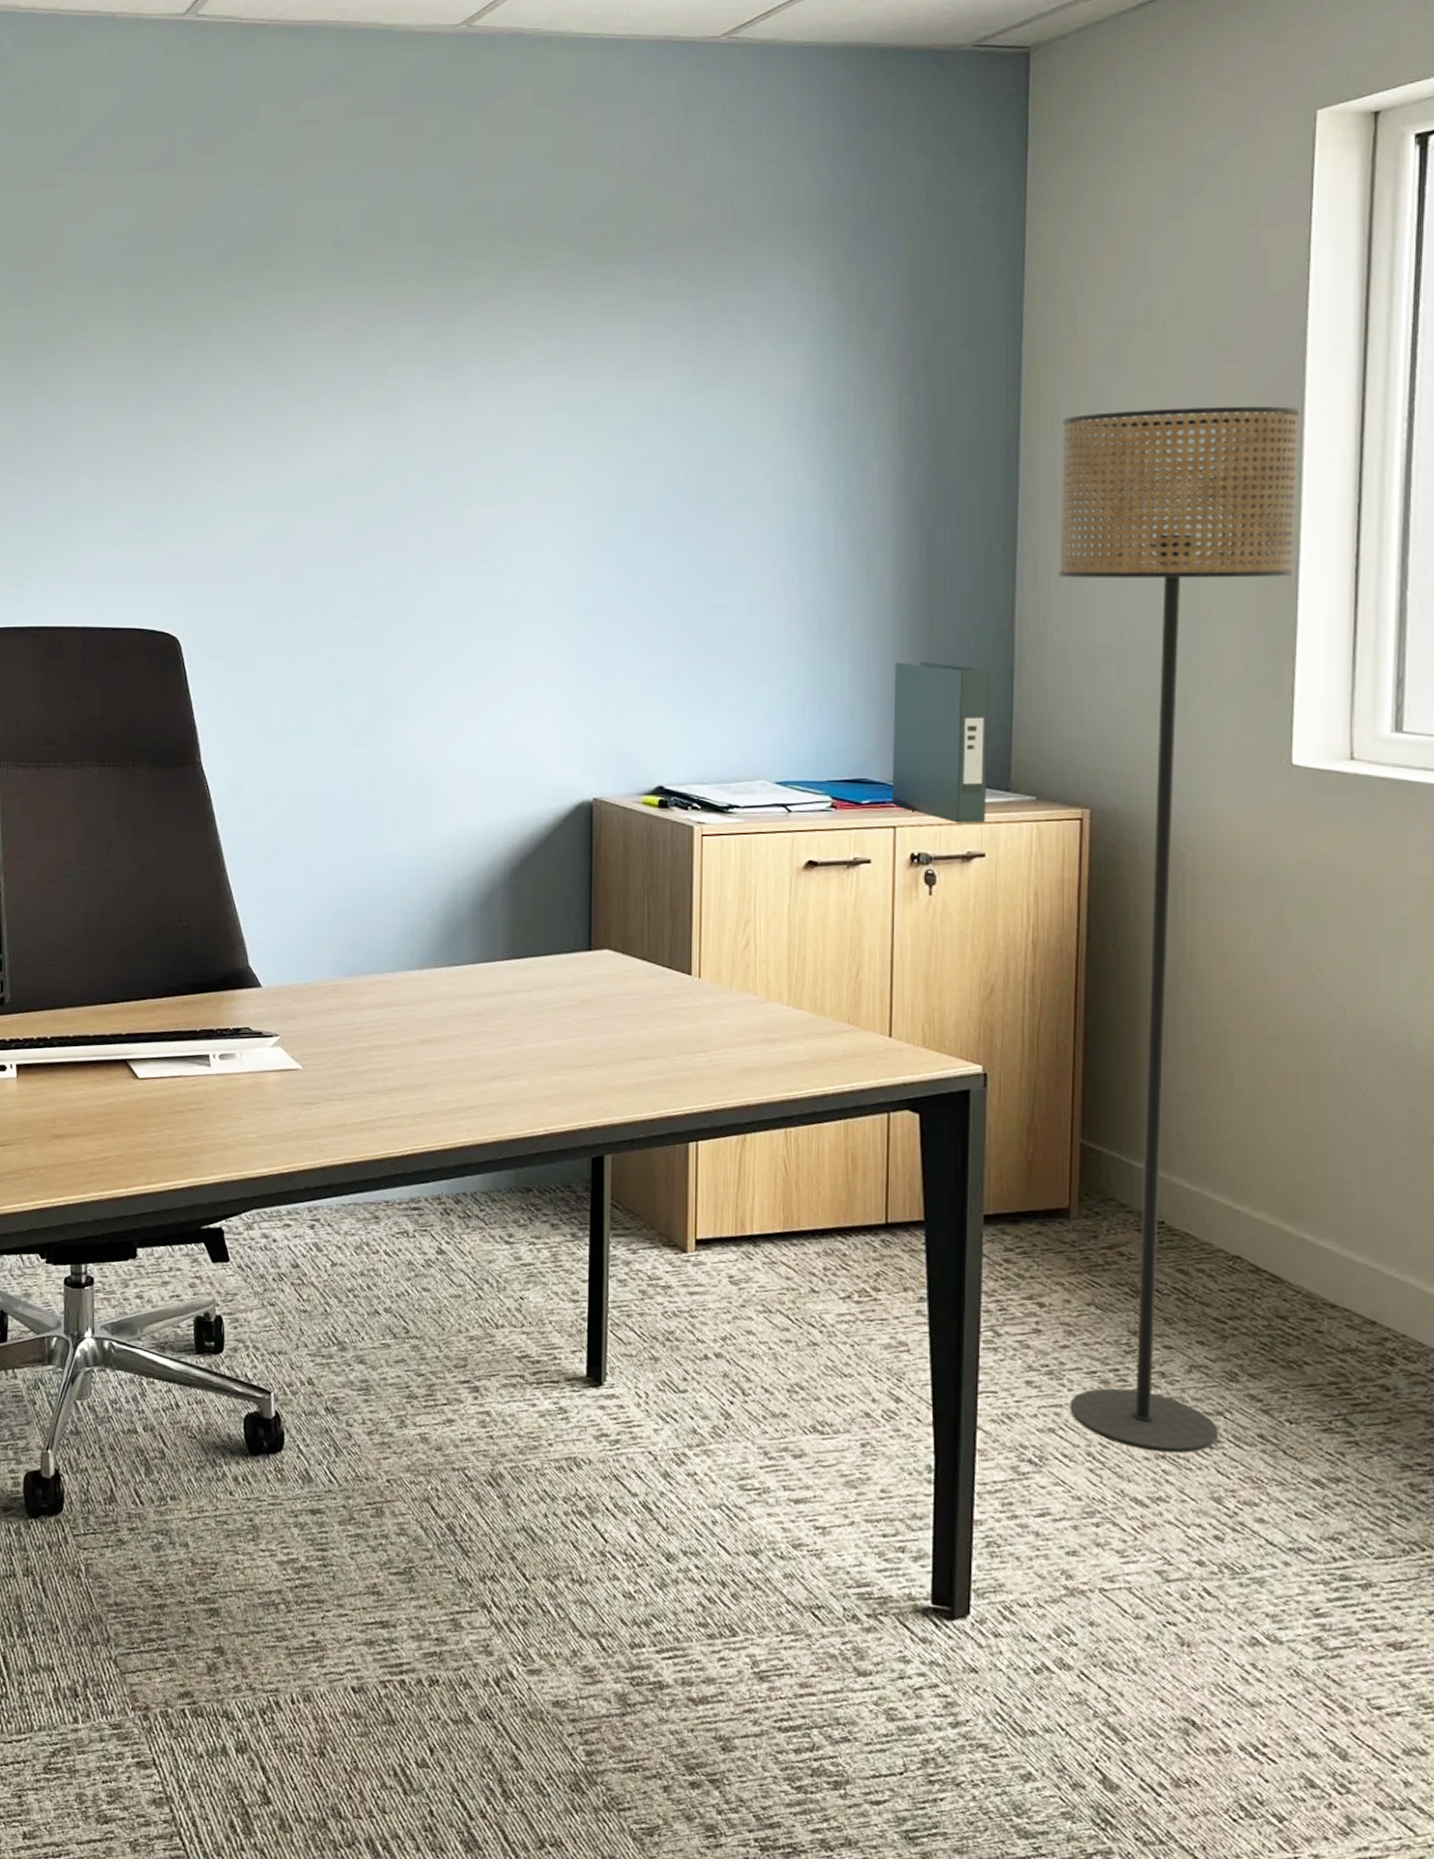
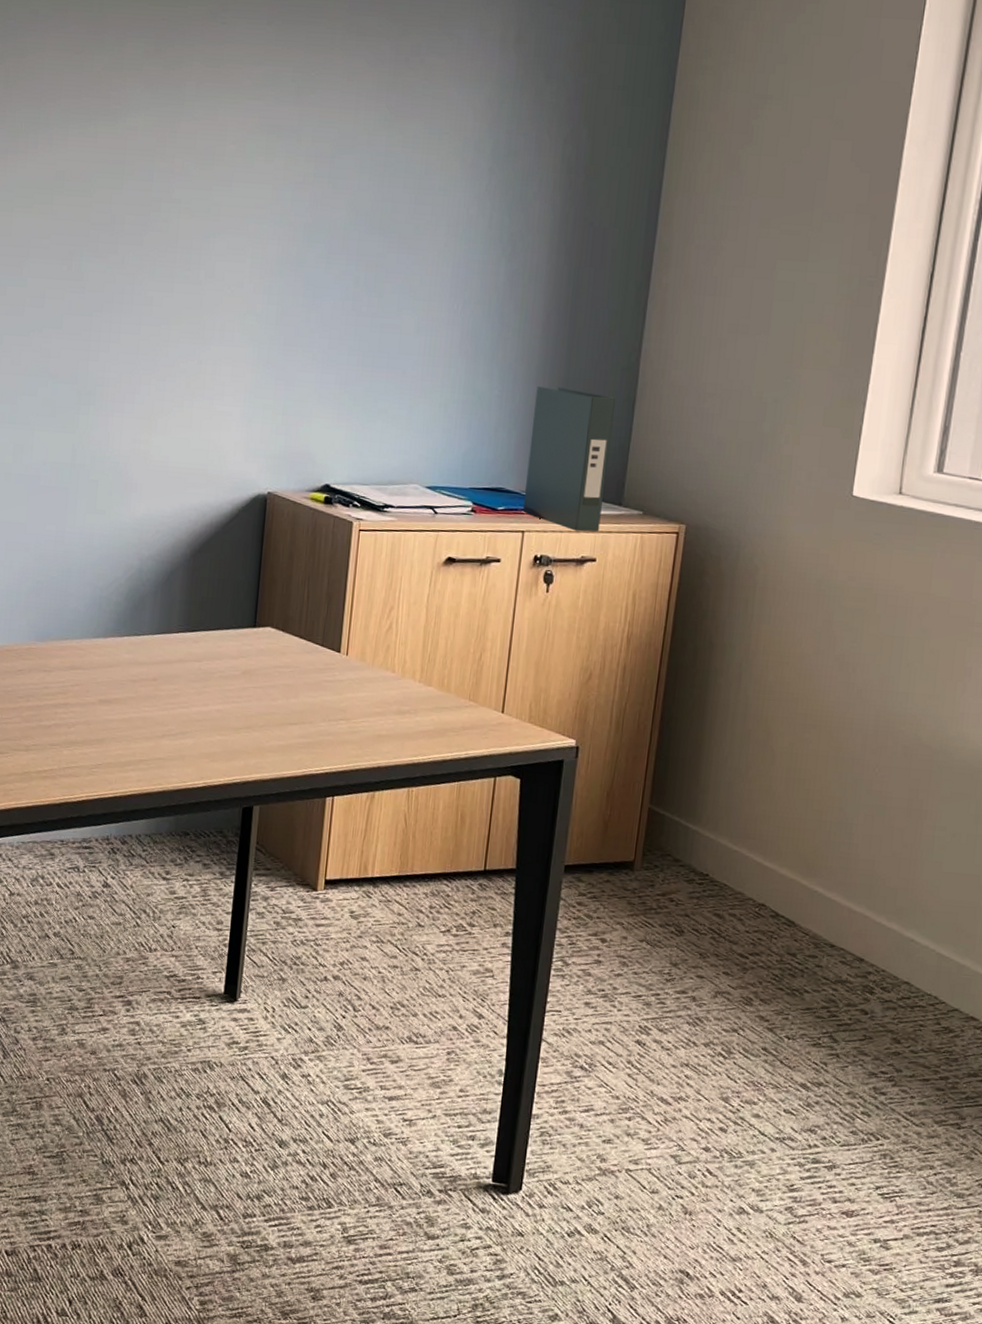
floor lamp: present [1058,406,1299,1454] -> none [617,175,894,1062]

